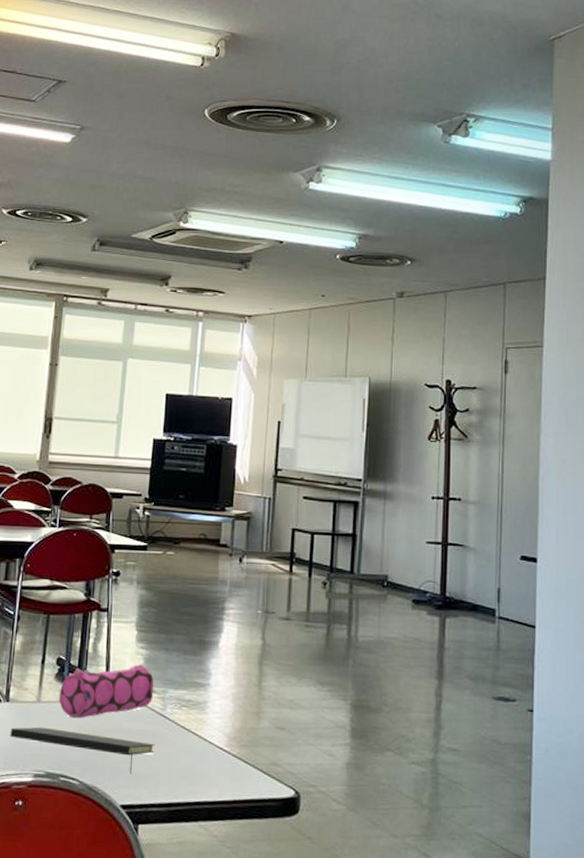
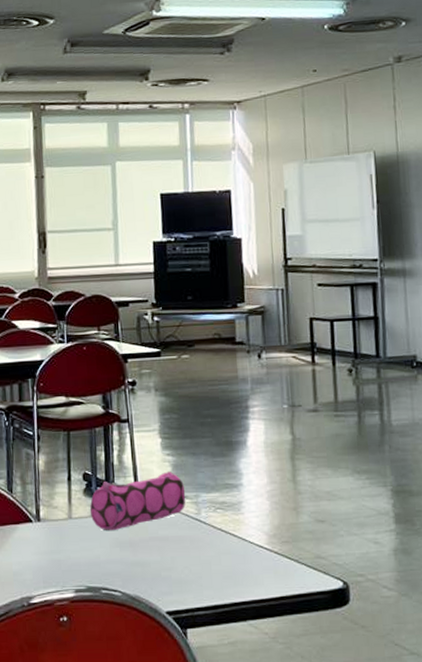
notepad: present [10,727,155,775] -> none [45,542,194,581]

